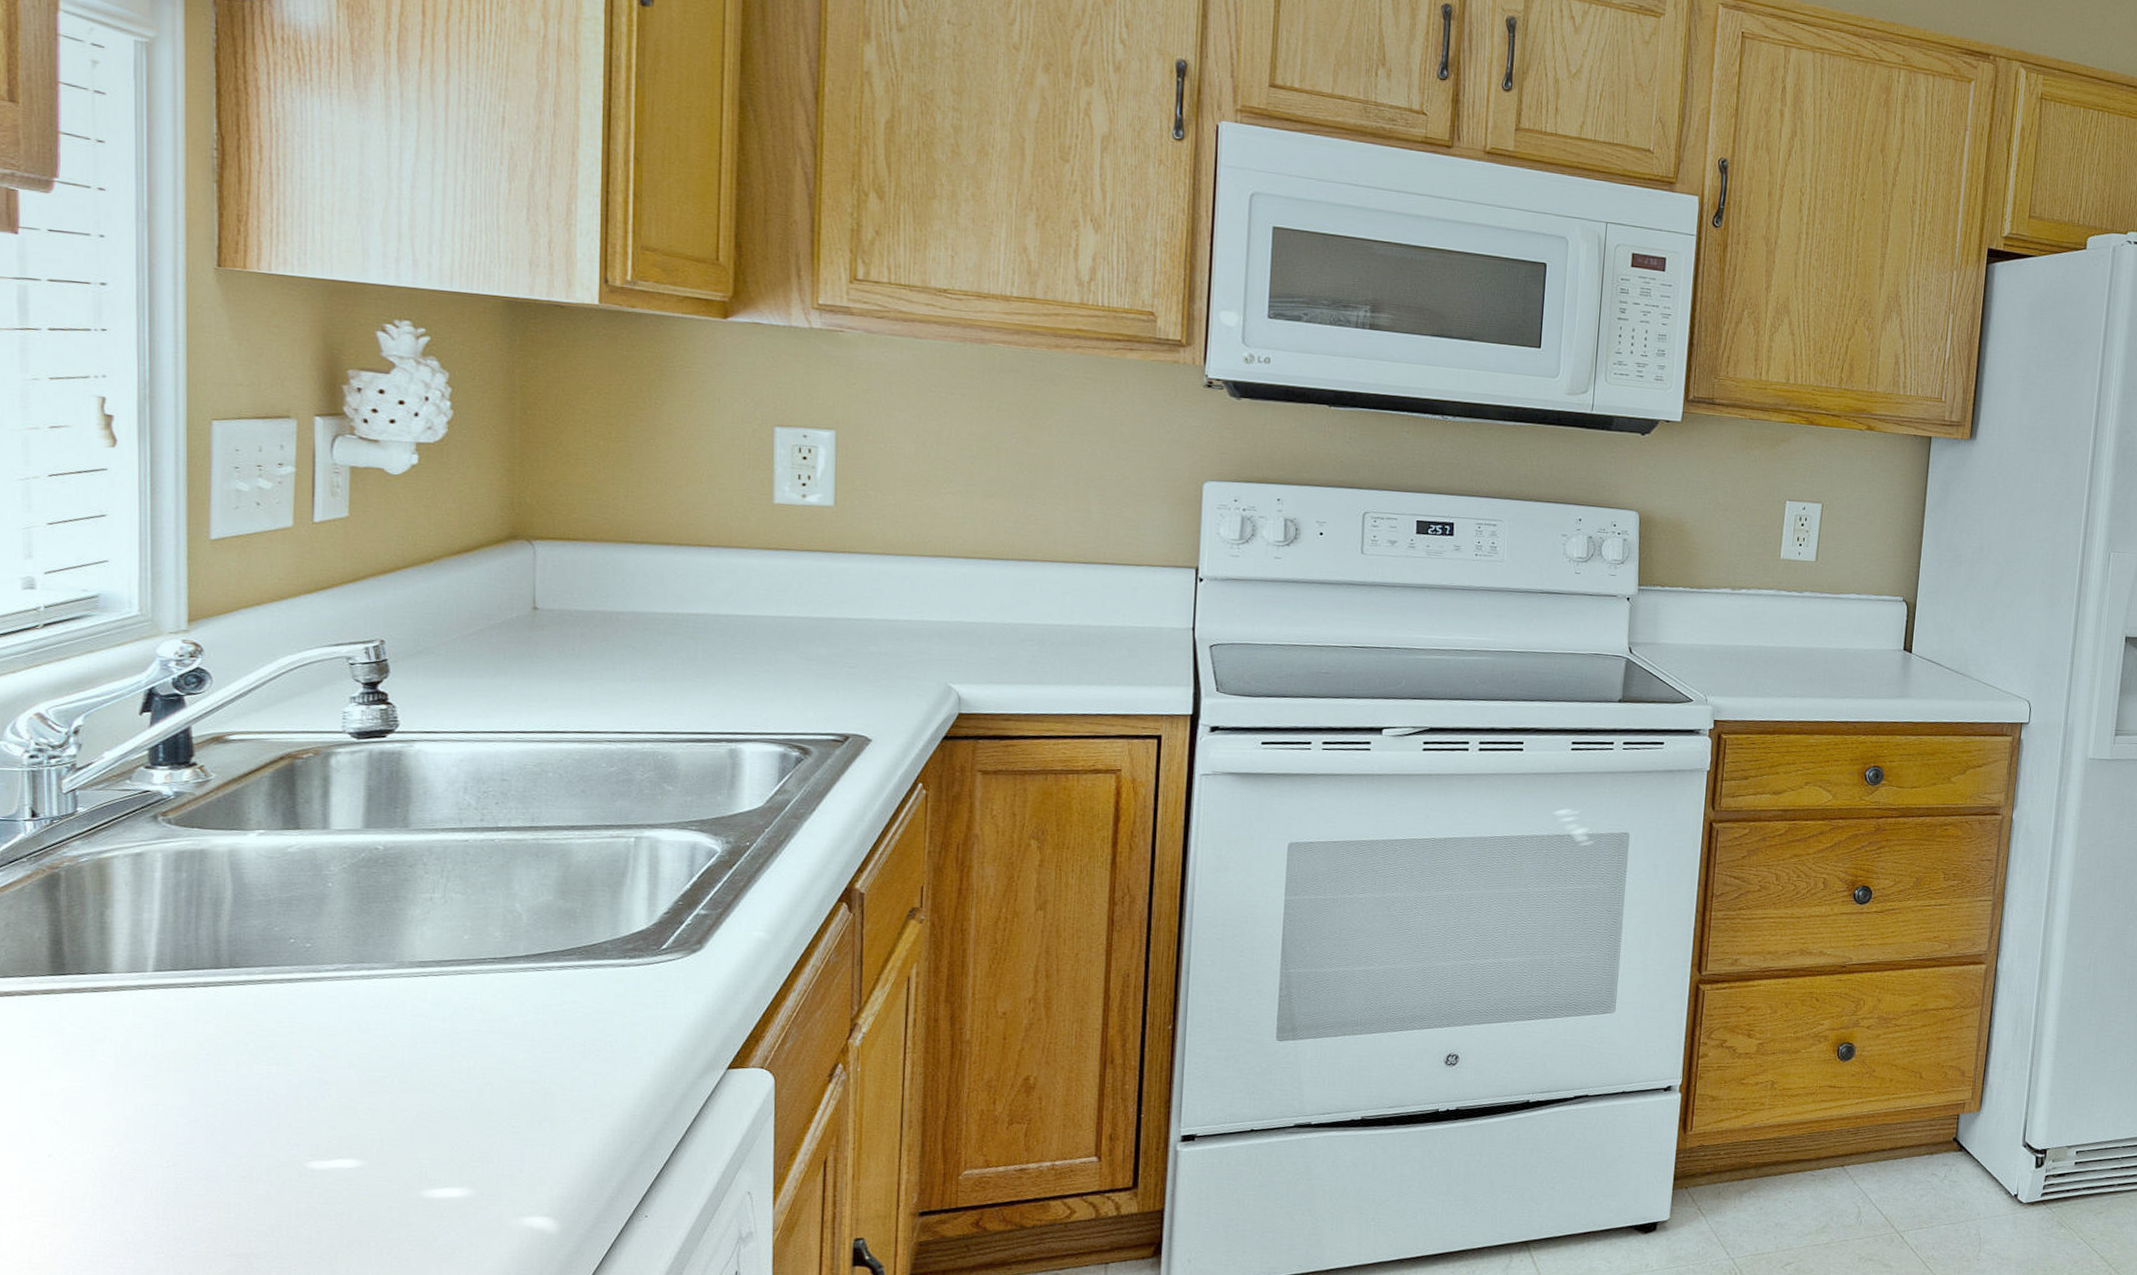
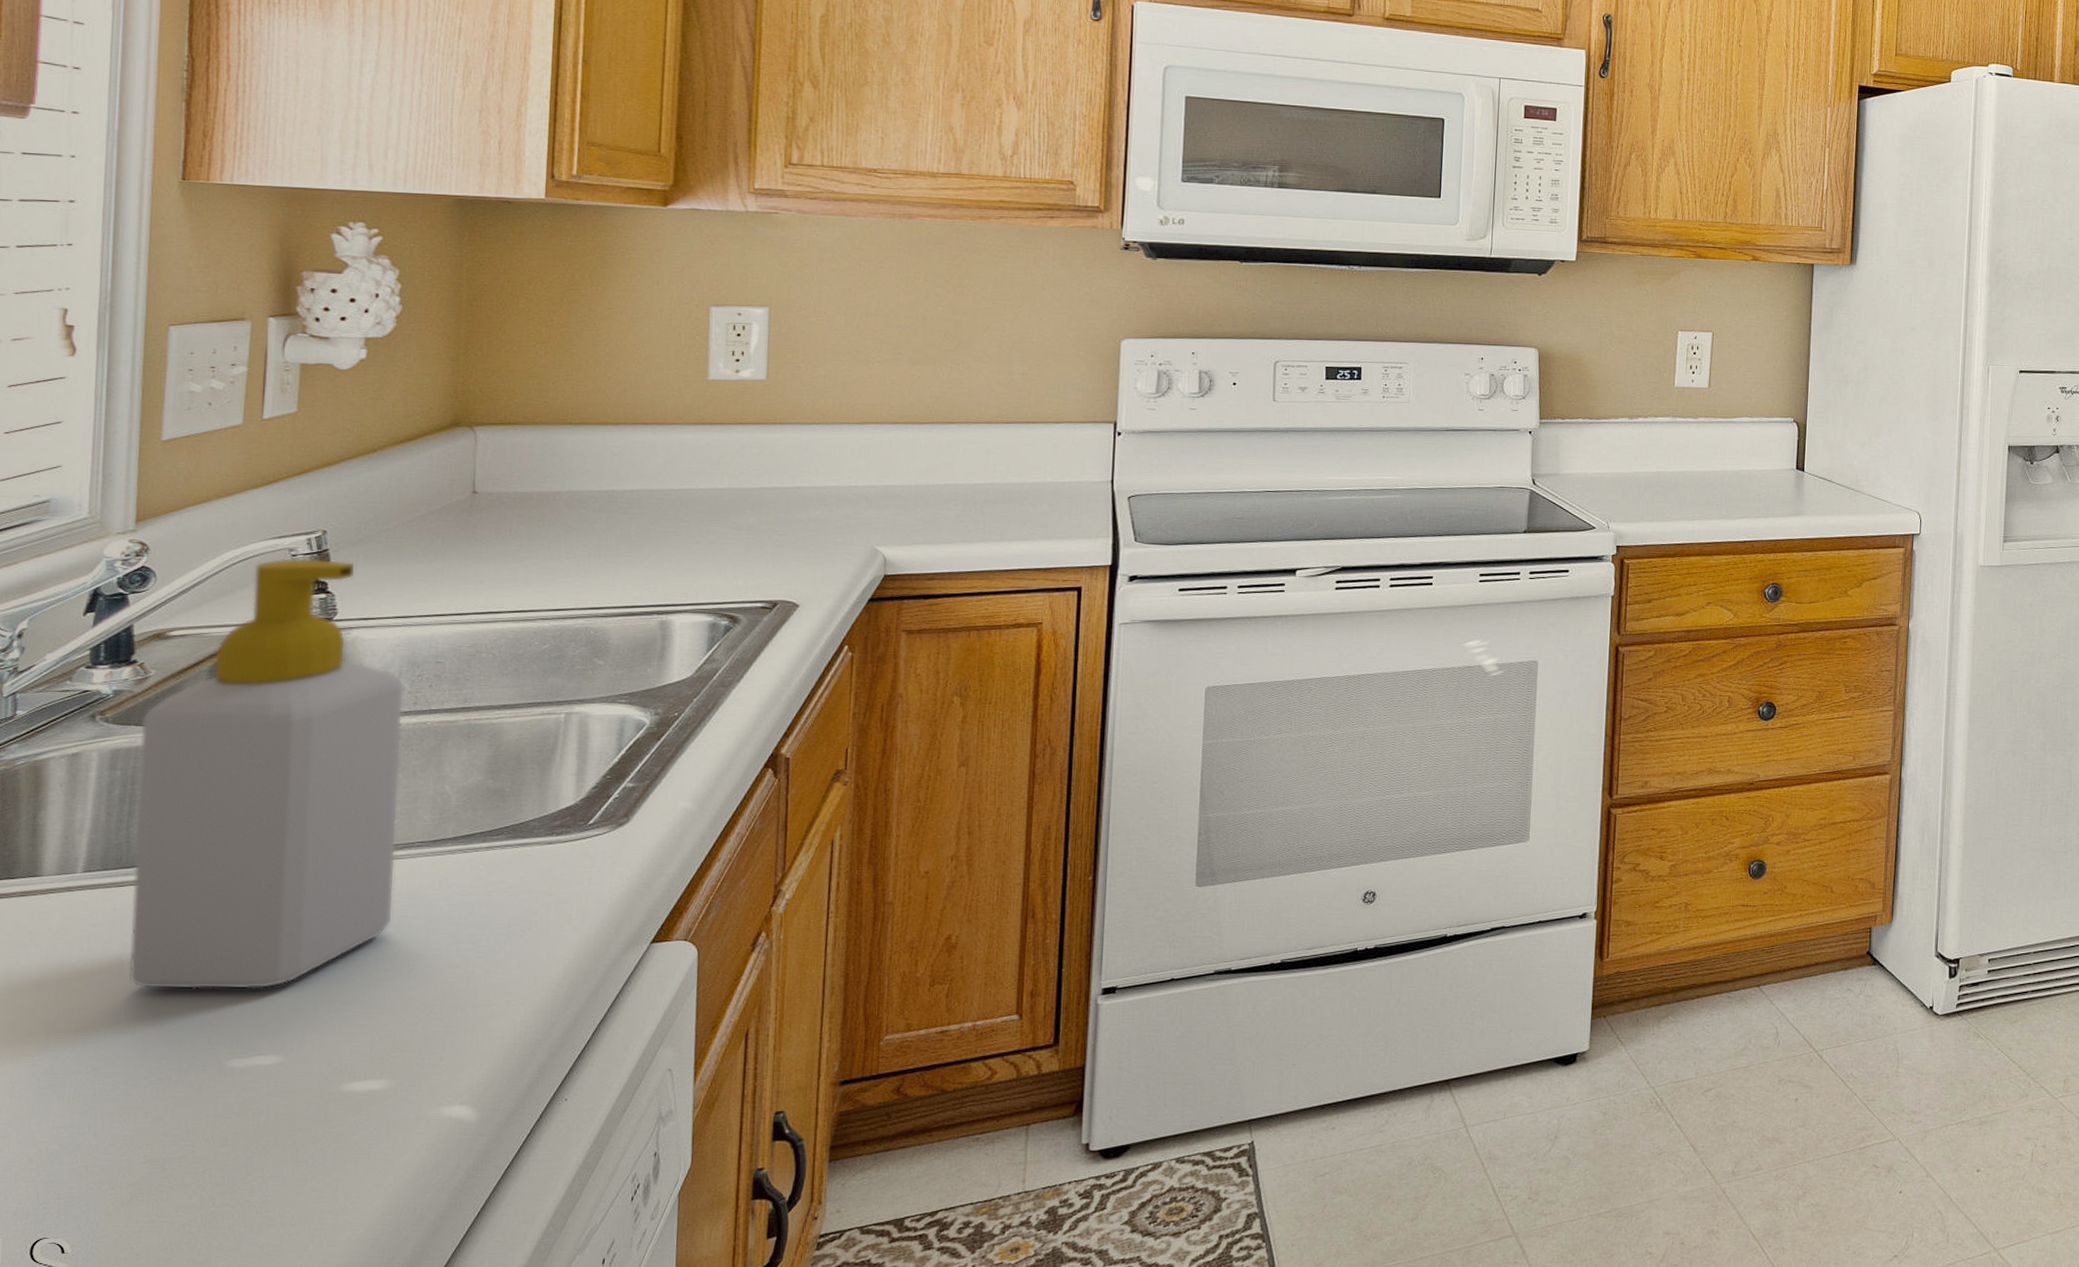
soap bottle: none [204,666,470,1095] -> present [129,557,405,990]

